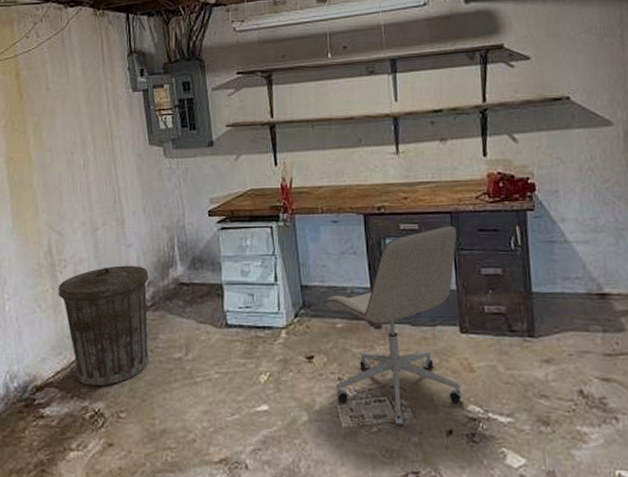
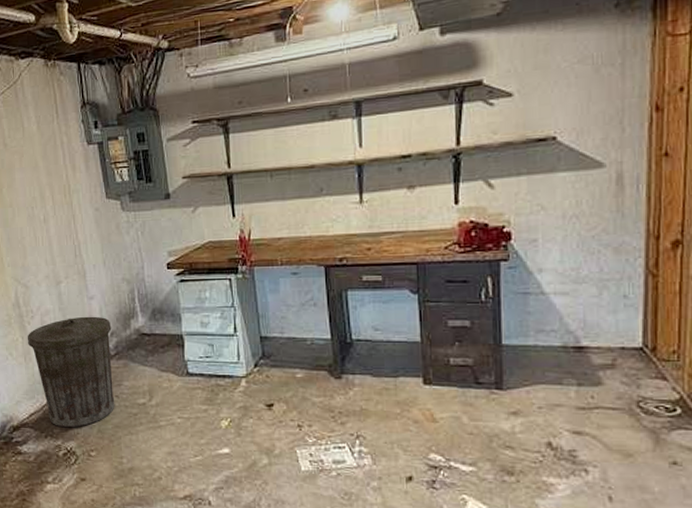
office chair: present [325,225,463,426] -> none [285,276,424,472]

